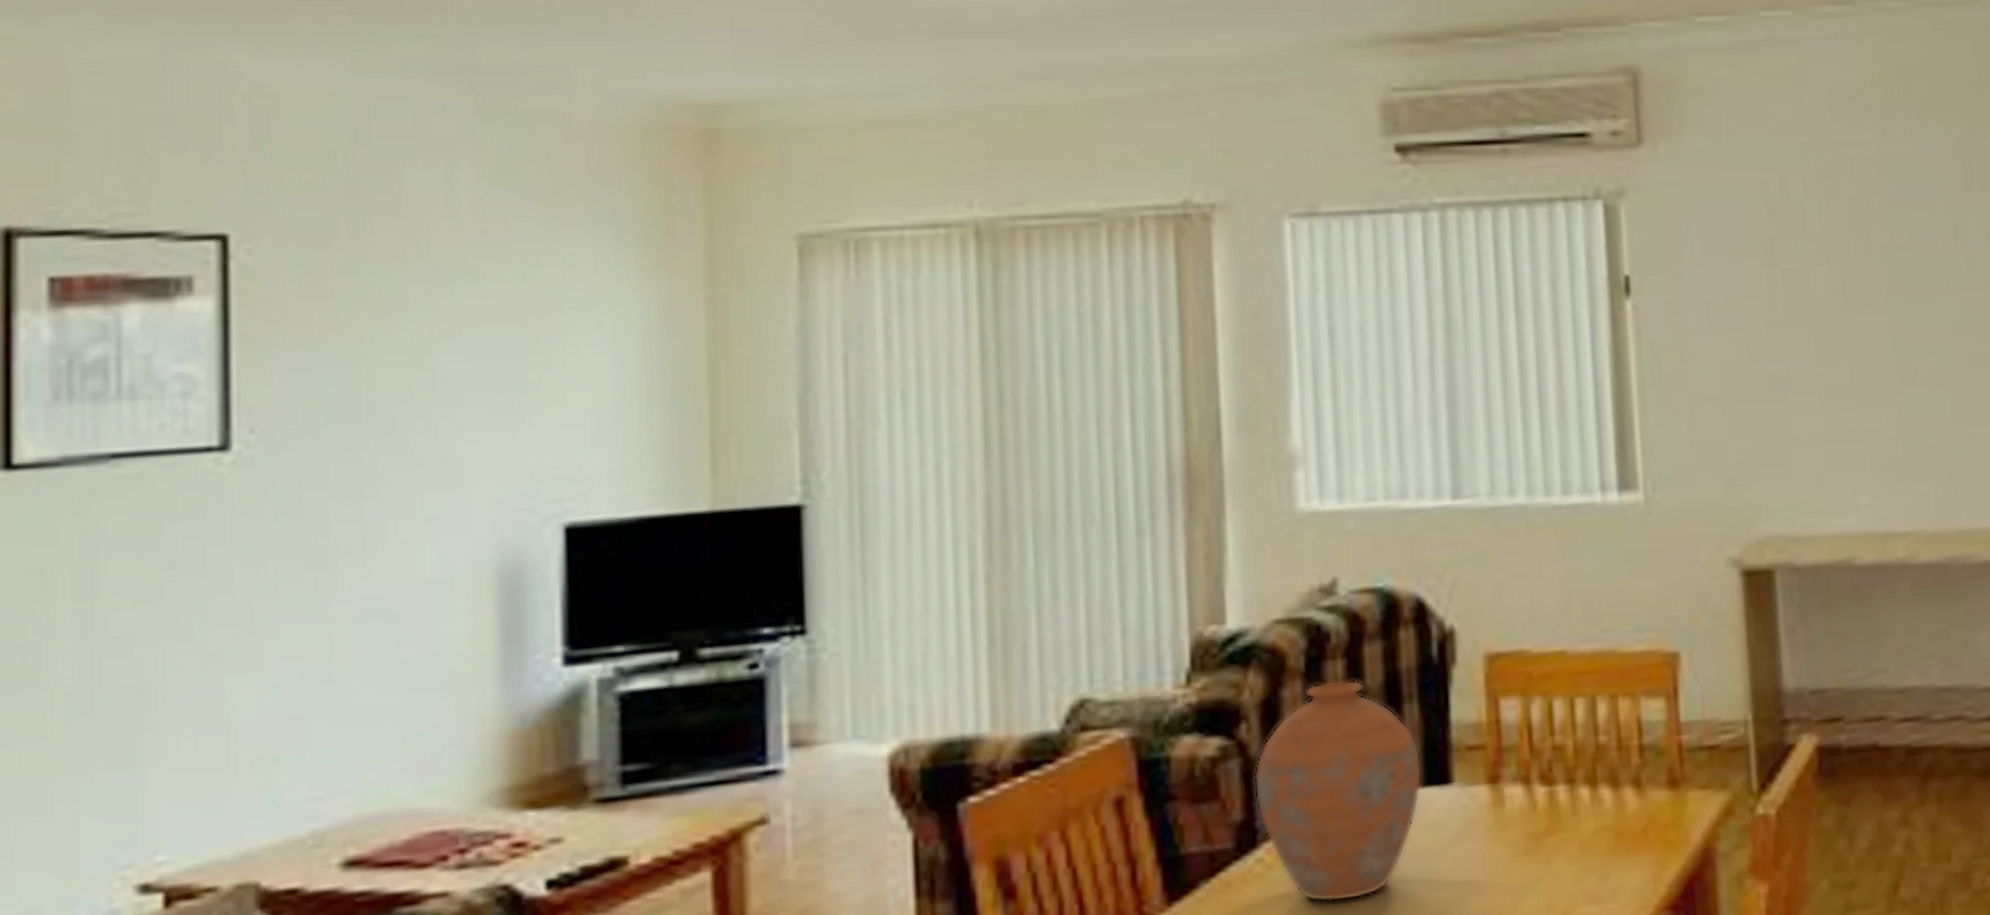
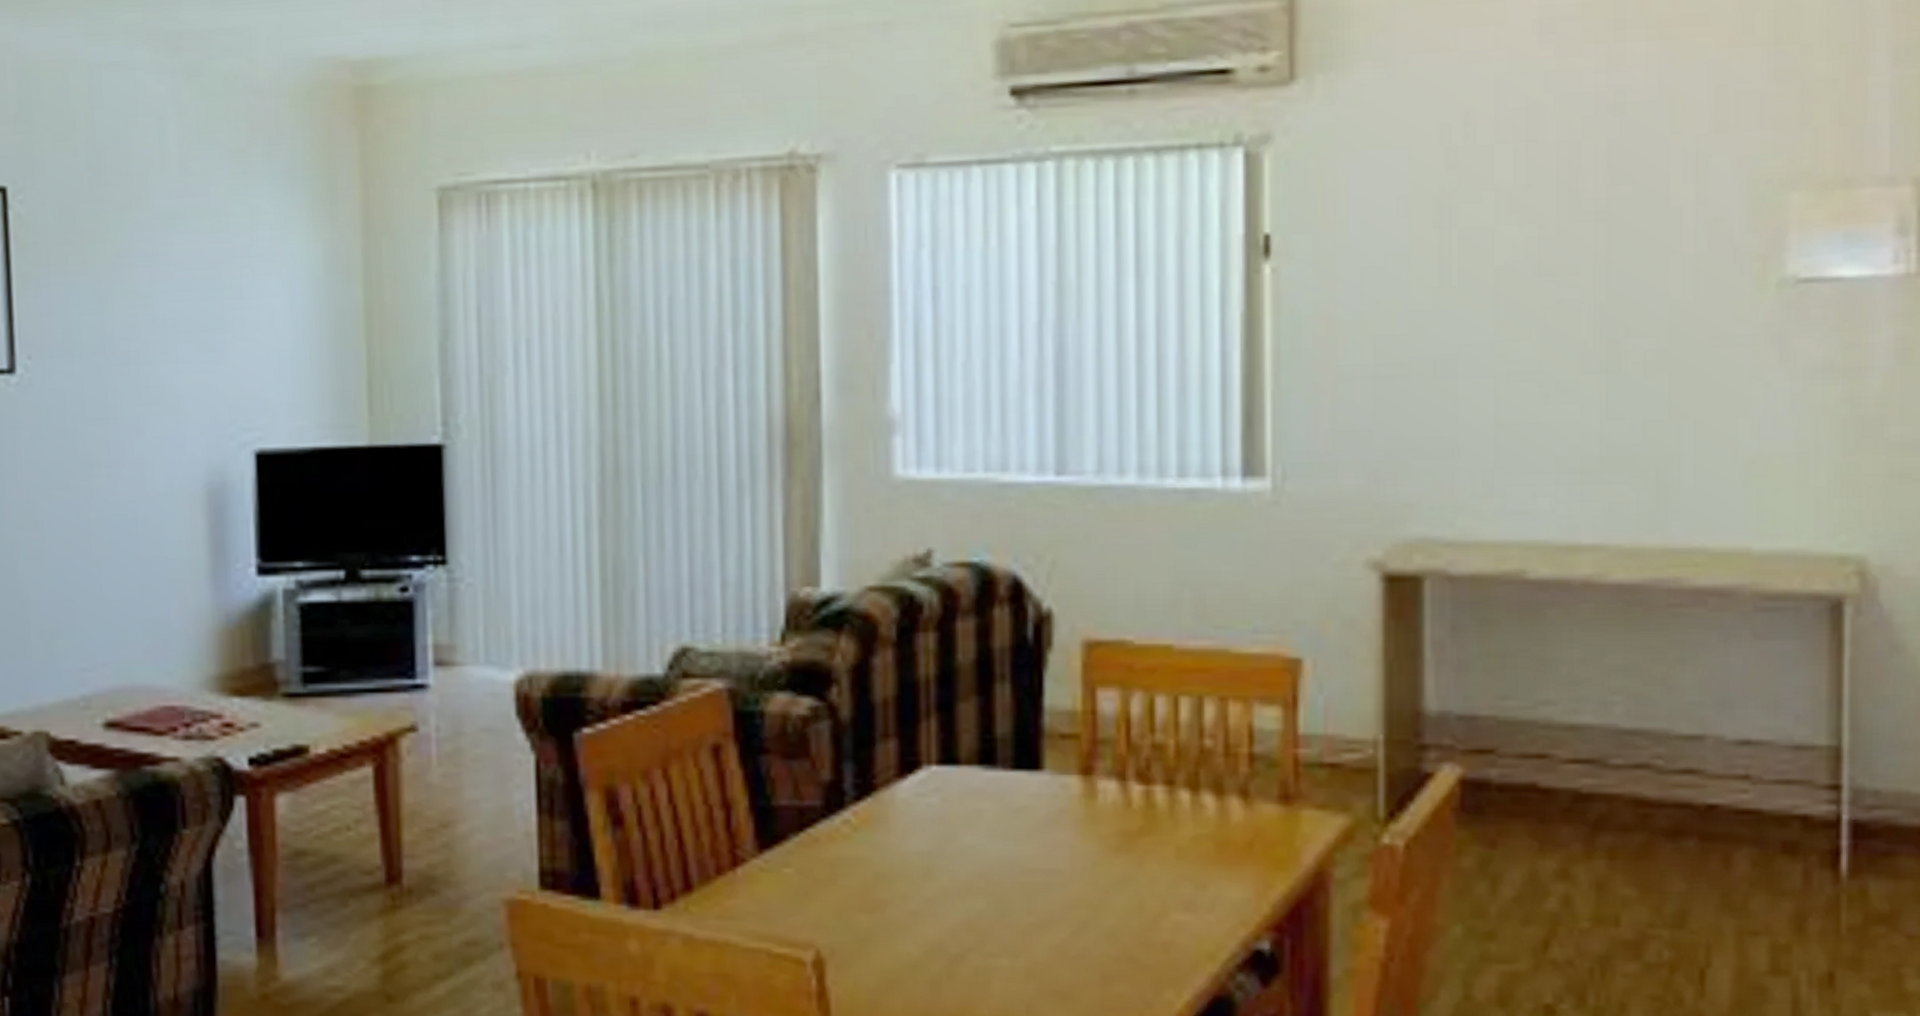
vase: present [1254,680,1423,903] -> none [843,654,1012,872]

